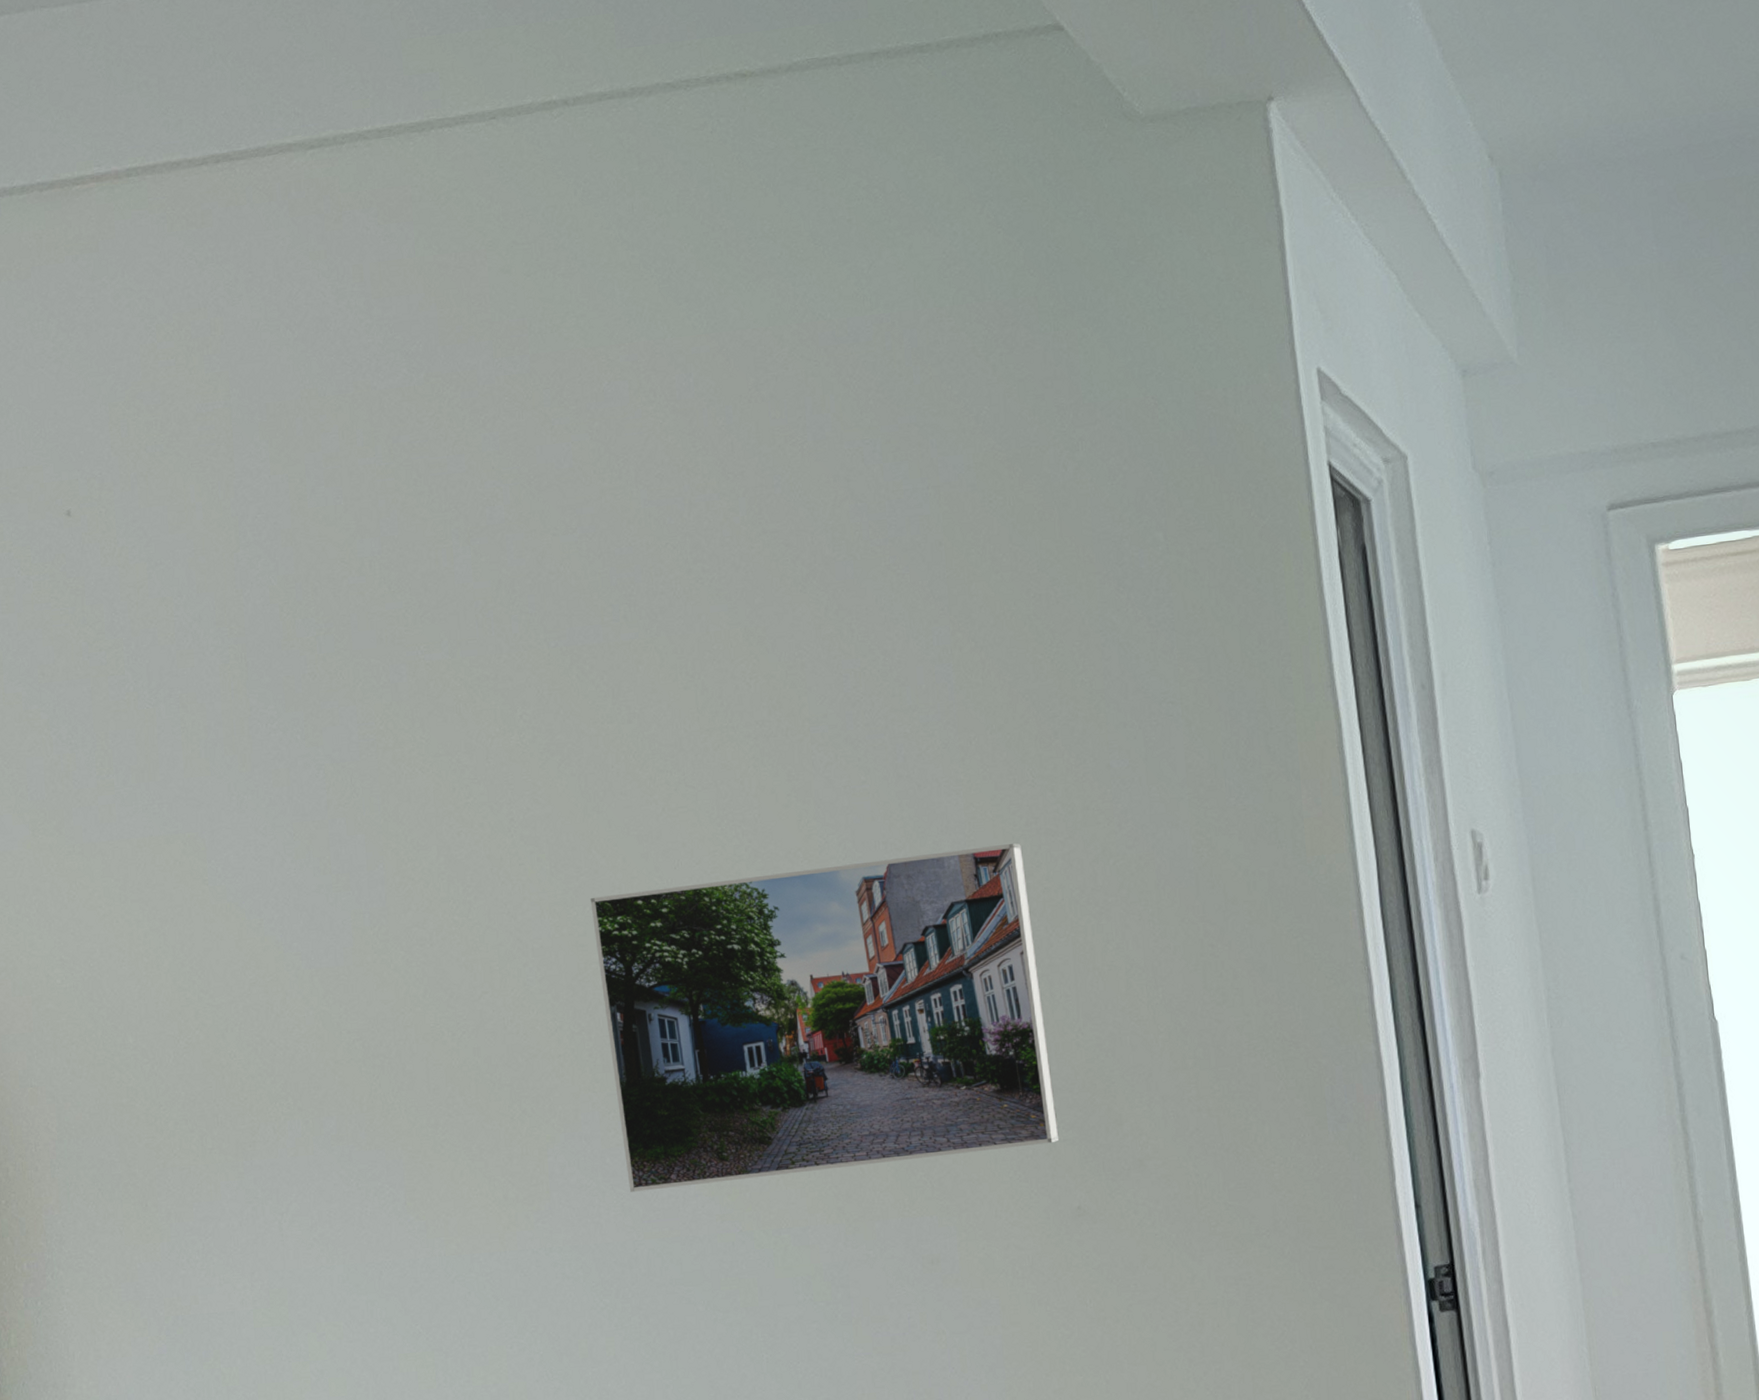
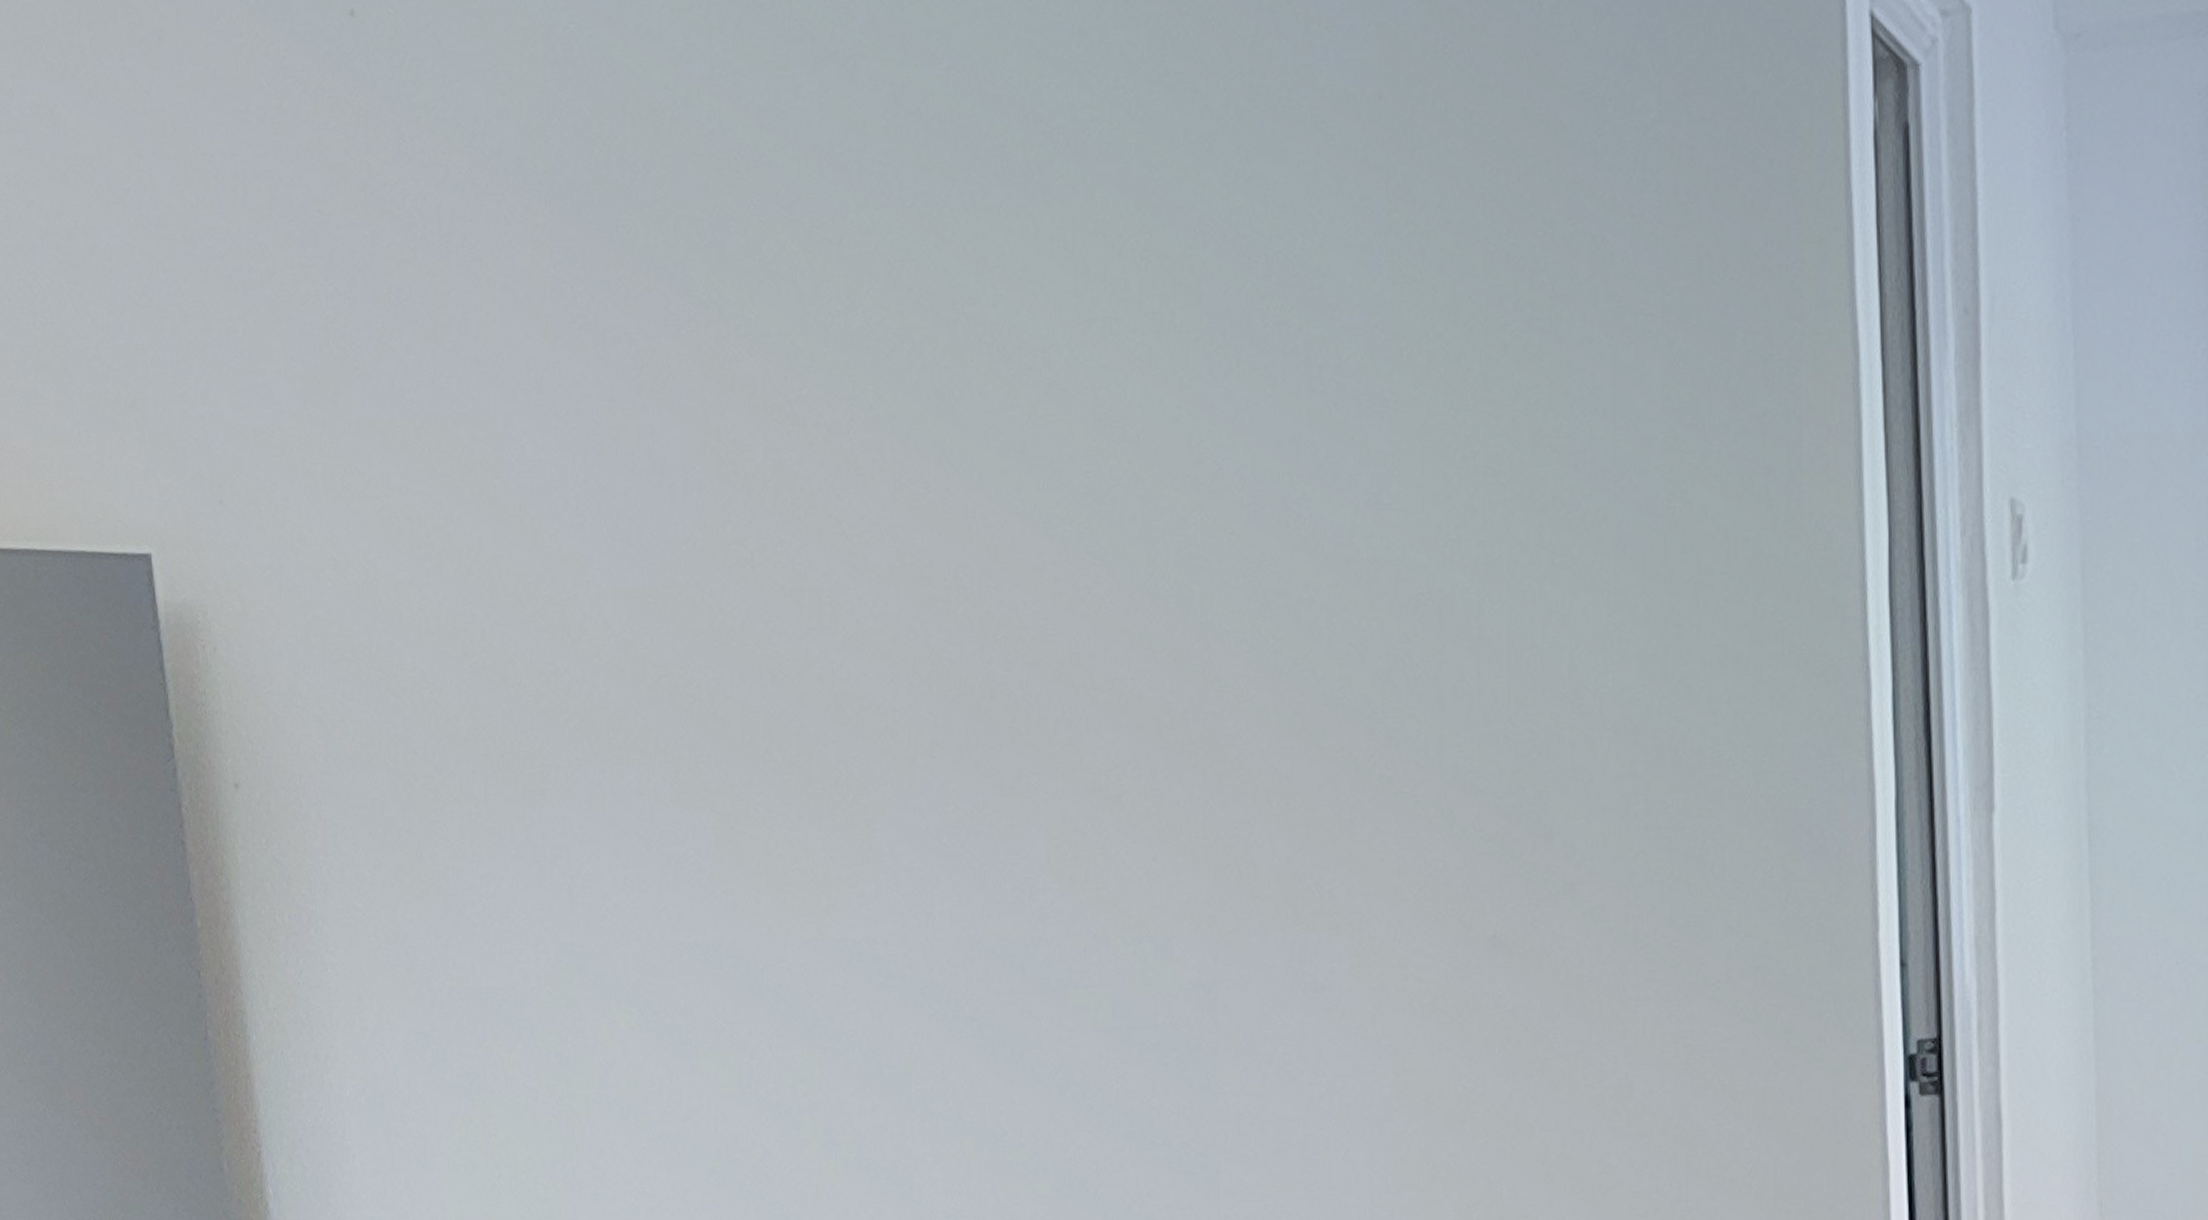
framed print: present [590,843,1060,1192] -> none [938,482,1476,880]

